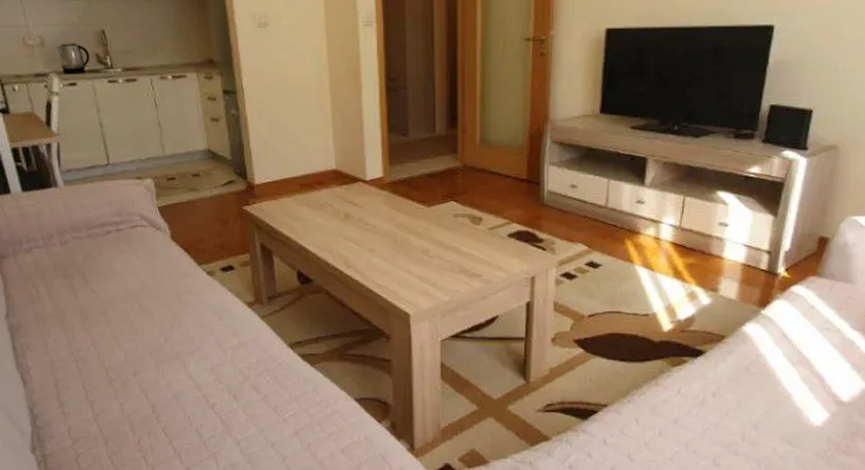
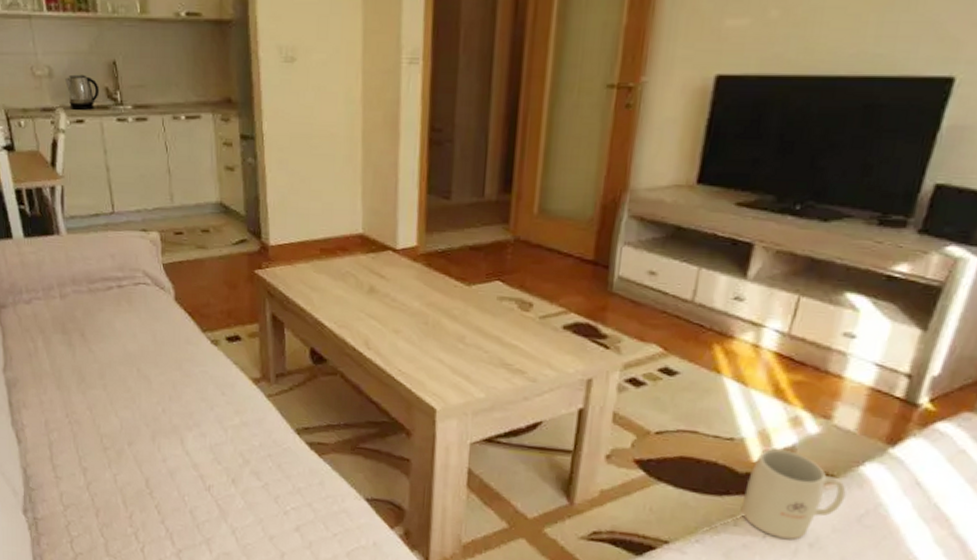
mug: none [659,320,735,392] -> present [740,449,847,540]

